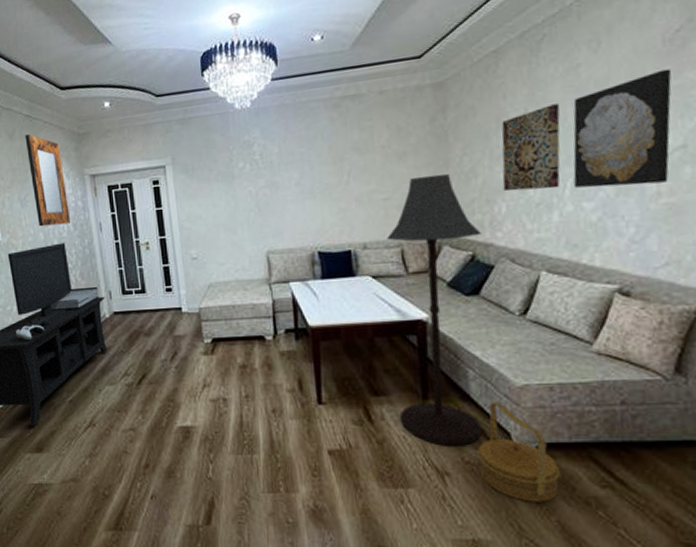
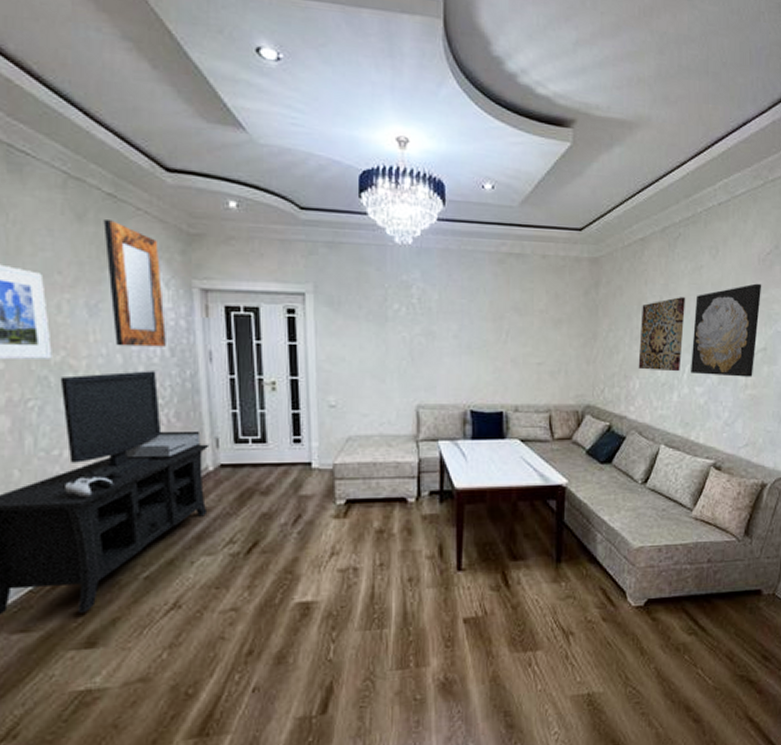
floor lamp: present [387,173,482,446] -> none [534,345,618,607]
basket: present [477,401,561,502] -> none [598,562,661,653]

